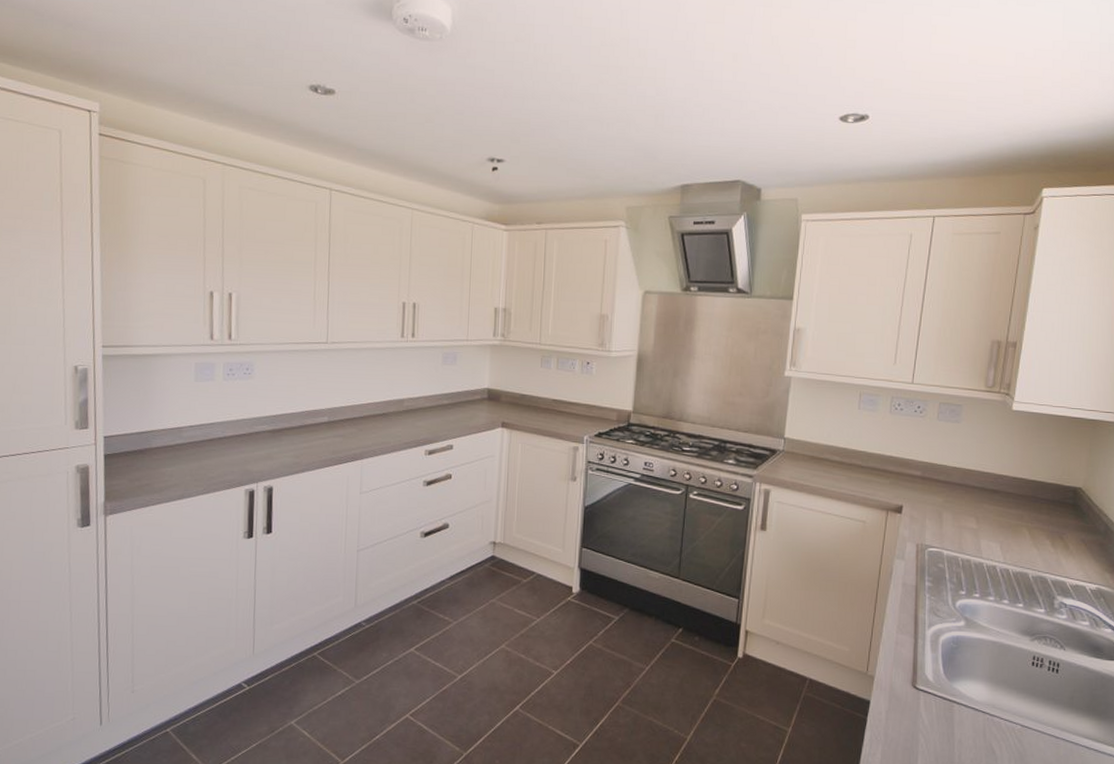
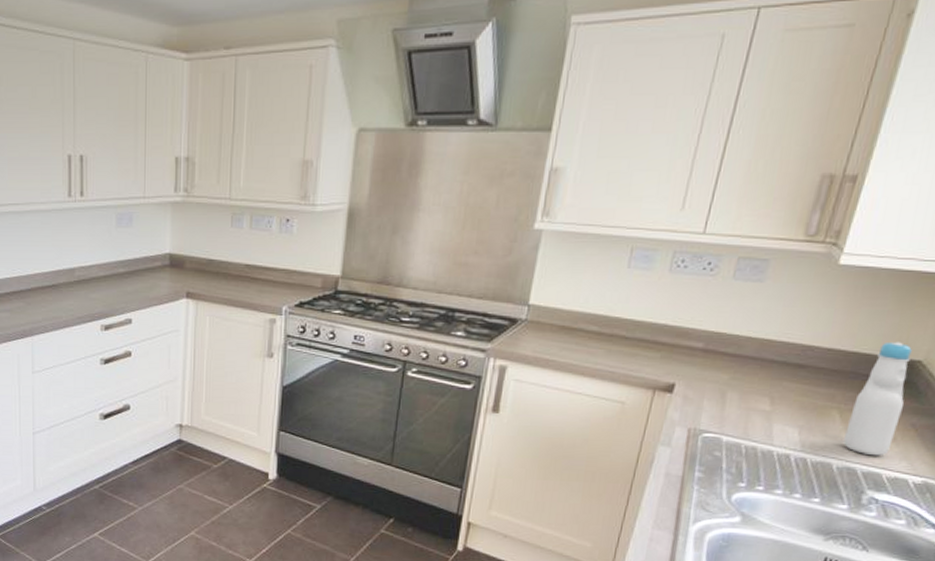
bottle: none [1033,472,1073,567] -> present [842,341,912,456]

